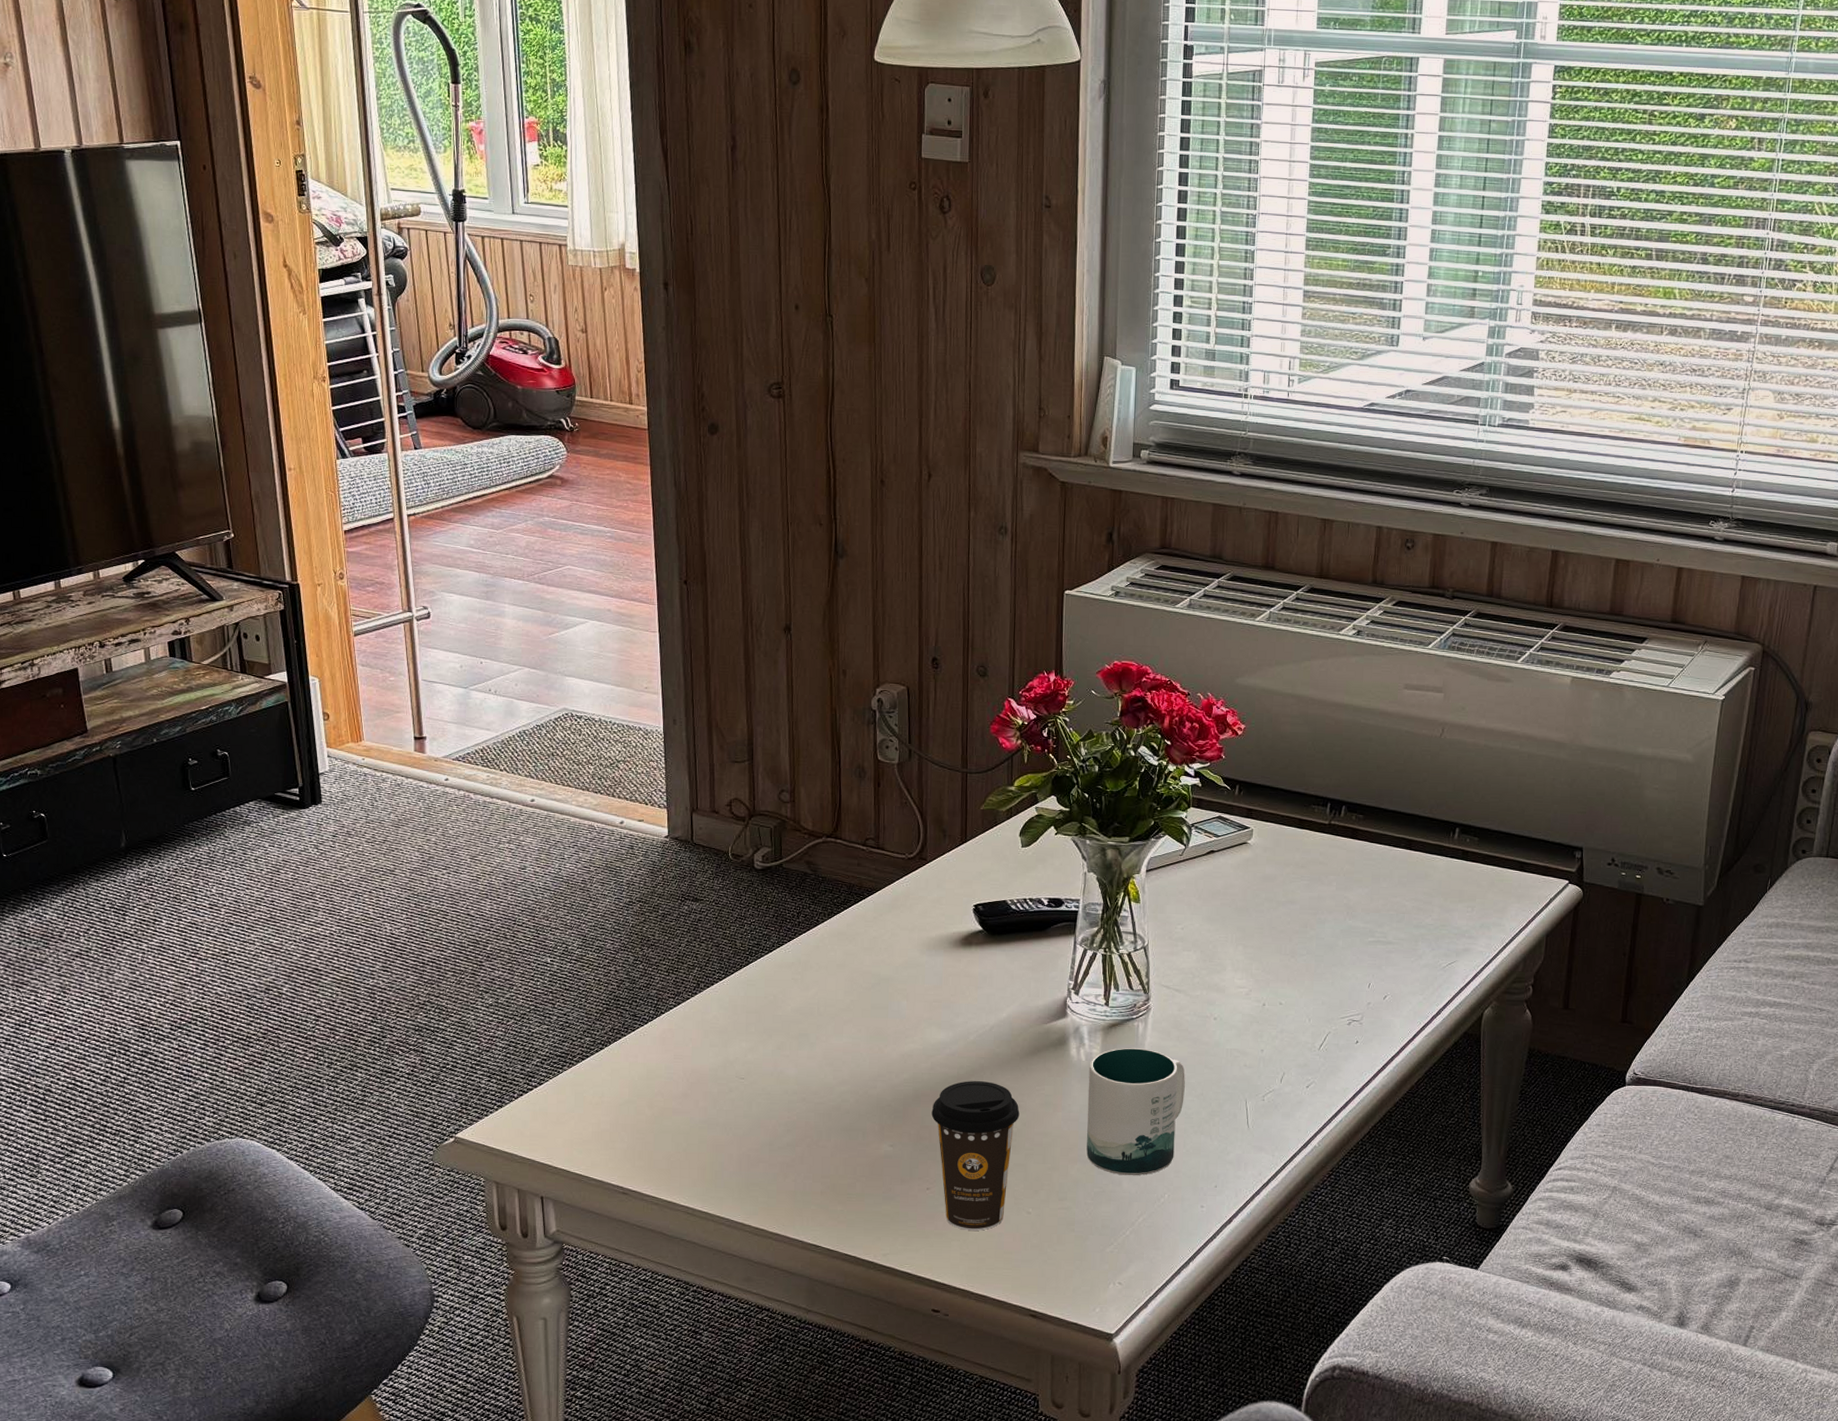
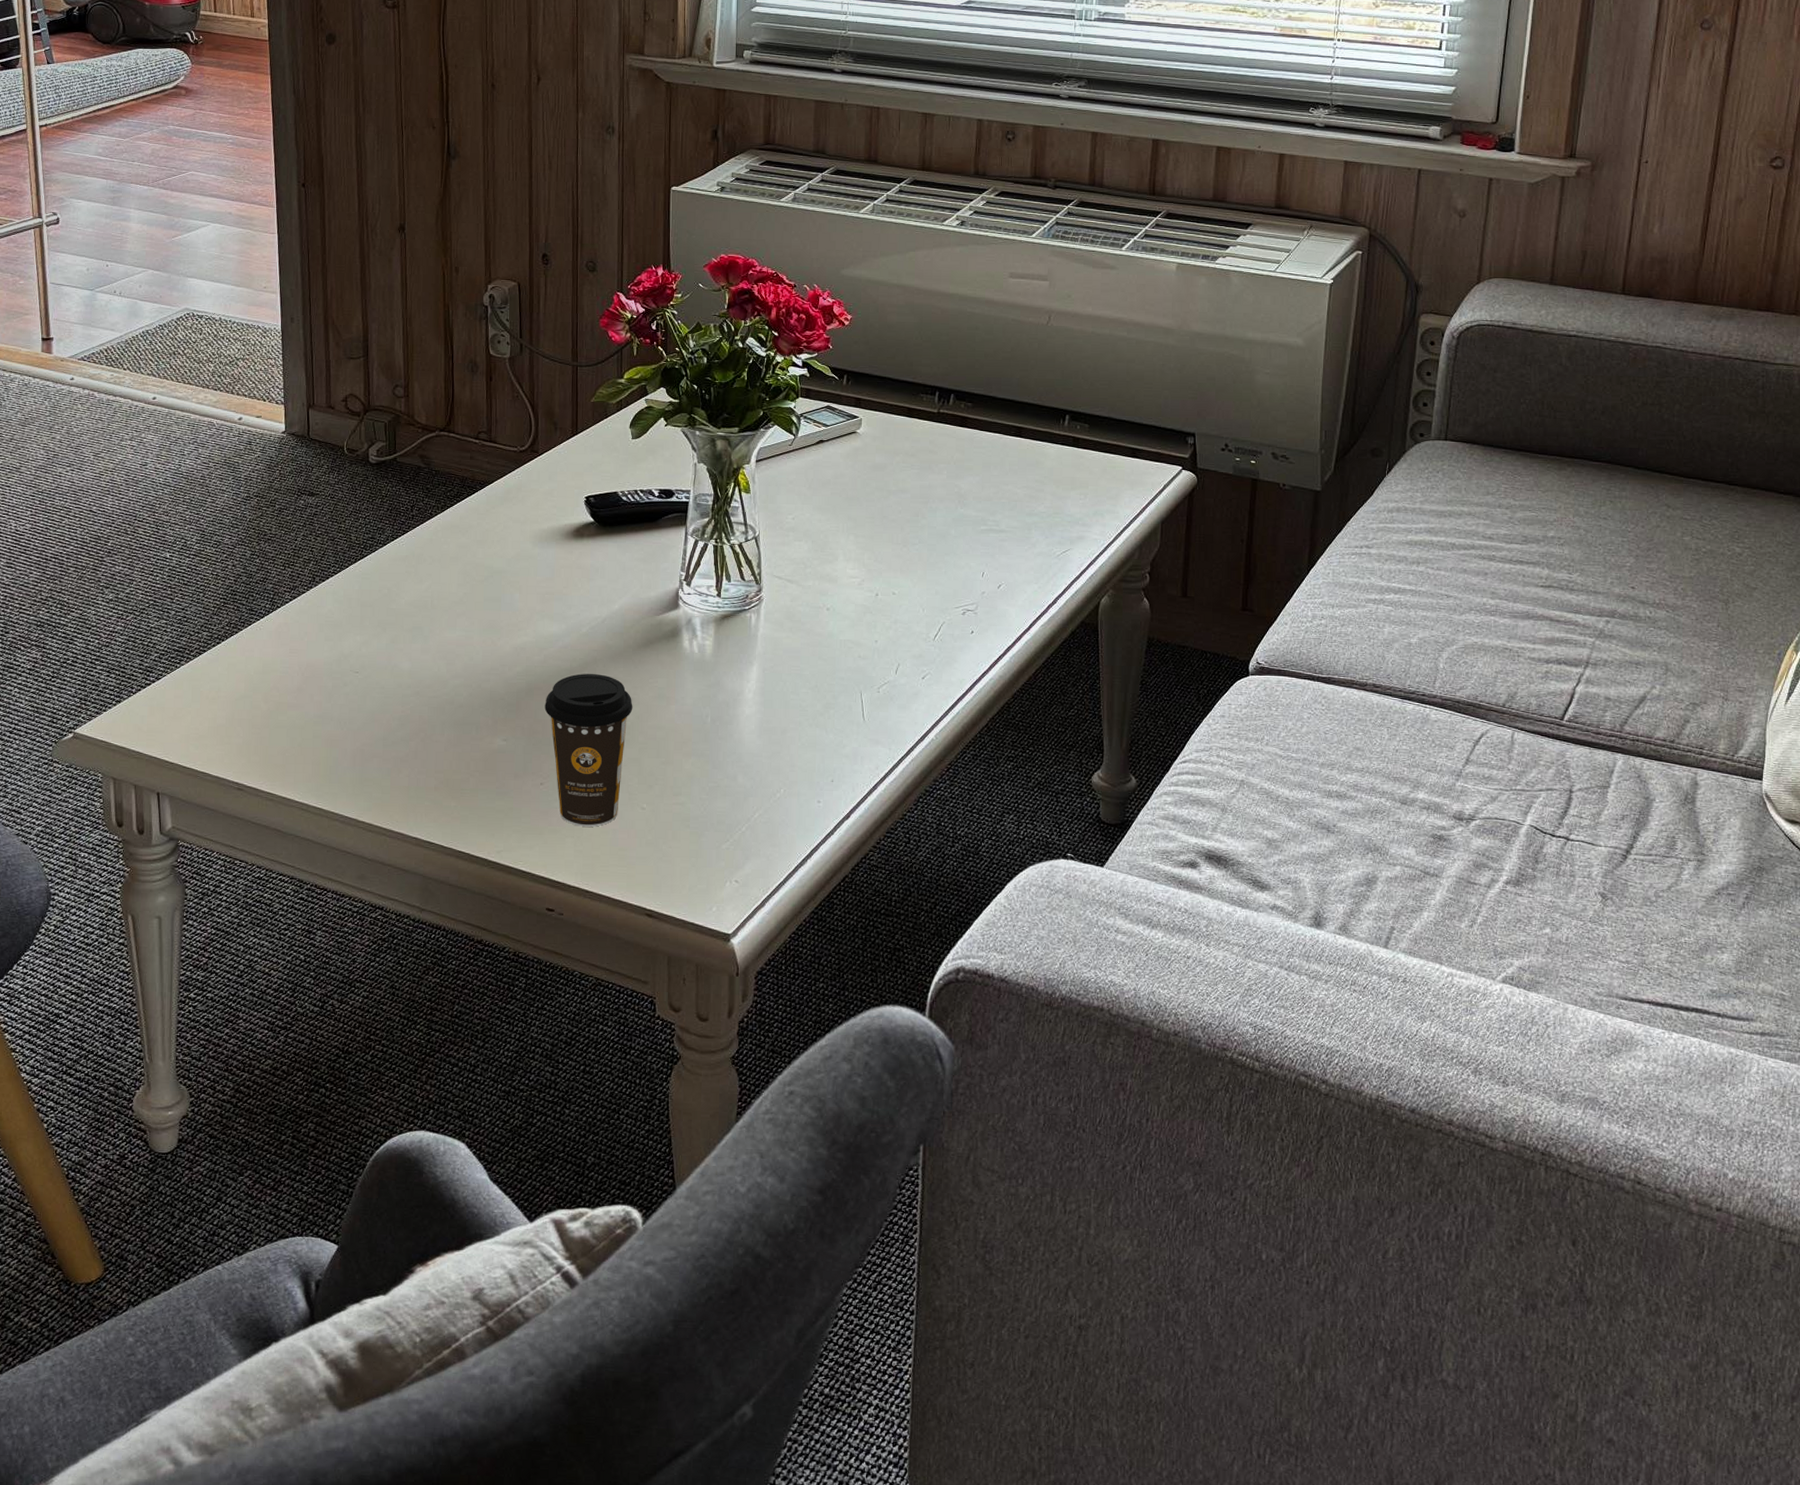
mug: present [1086,1047,1185,1176] -> none [701,639,799,770]

